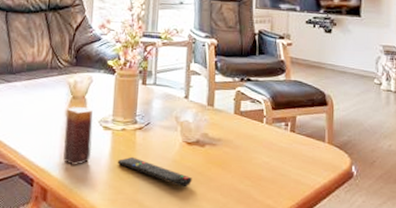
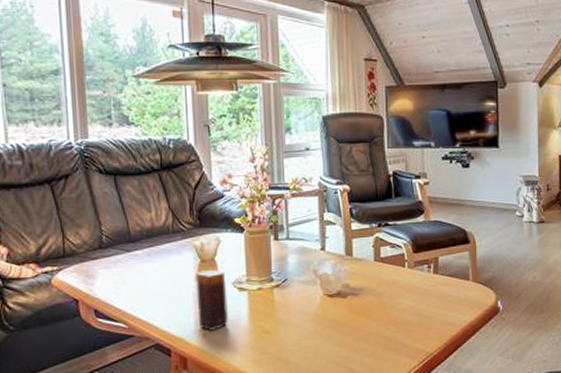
remote control: present [117,156,192,188] -> none [257,315,337,341]

